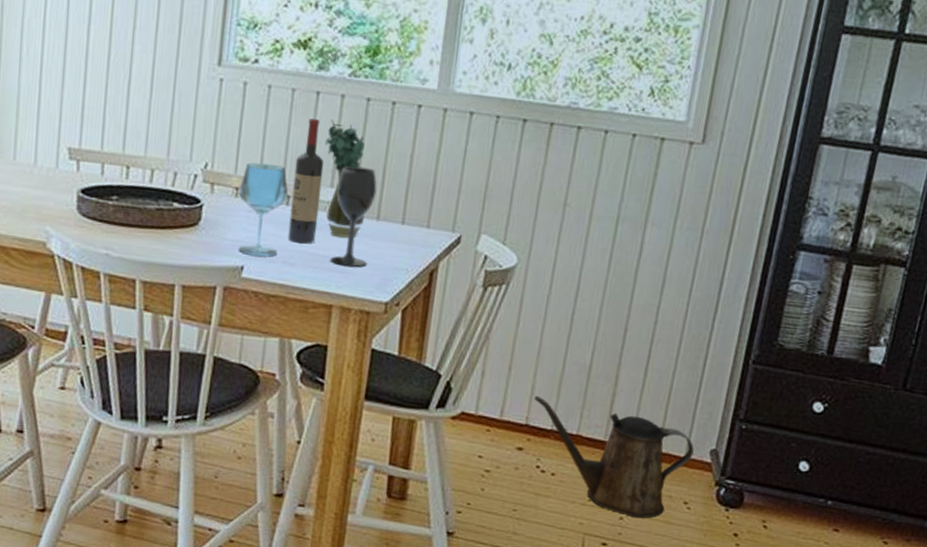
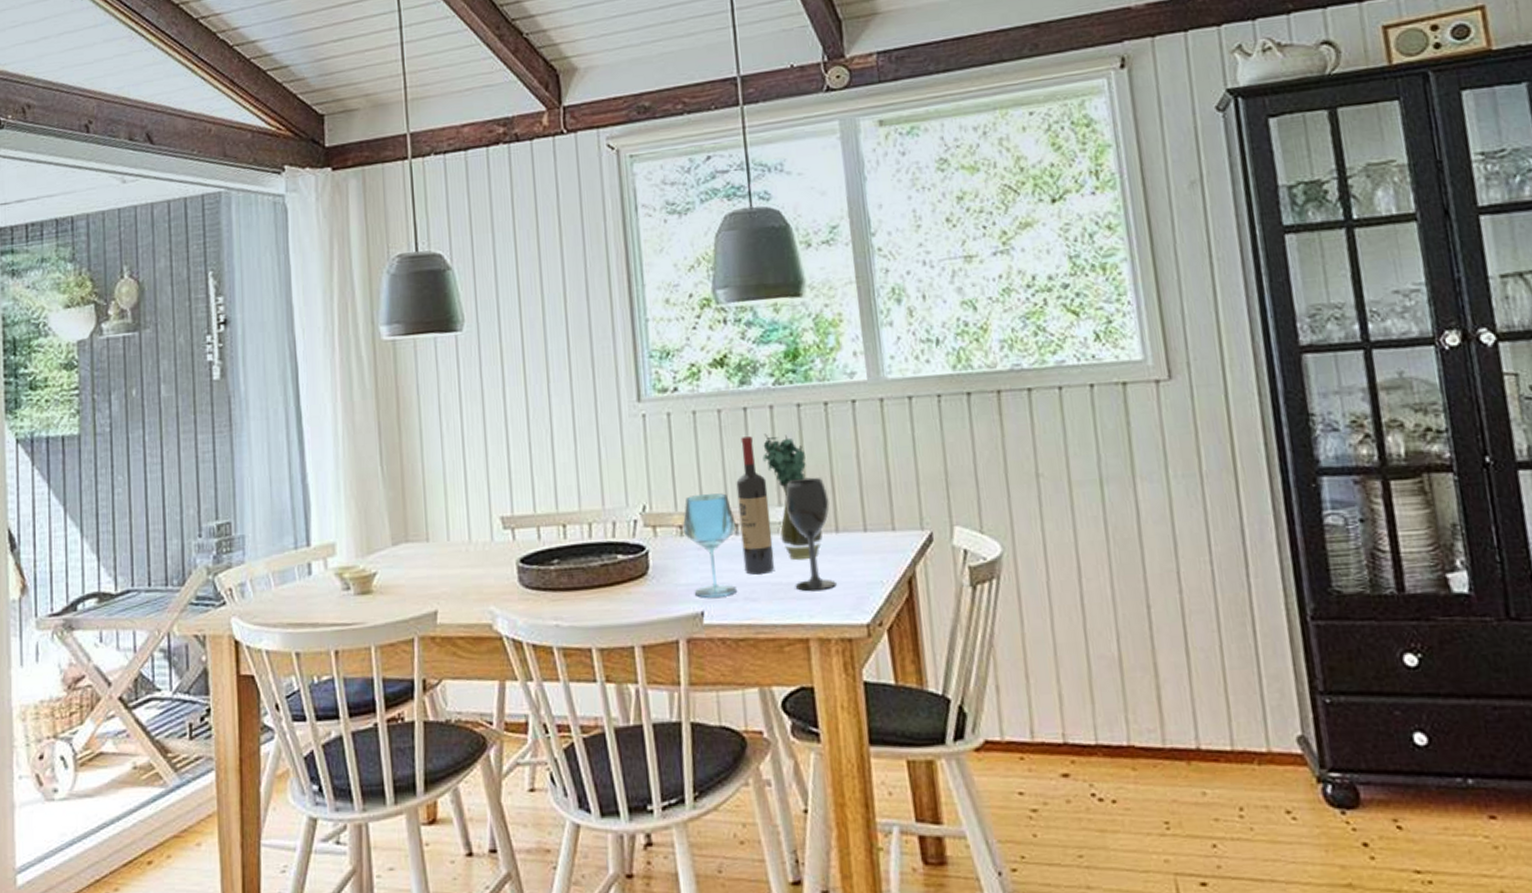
watering can: present [534,395,694,518] -> none [1064,704,1278,842]

